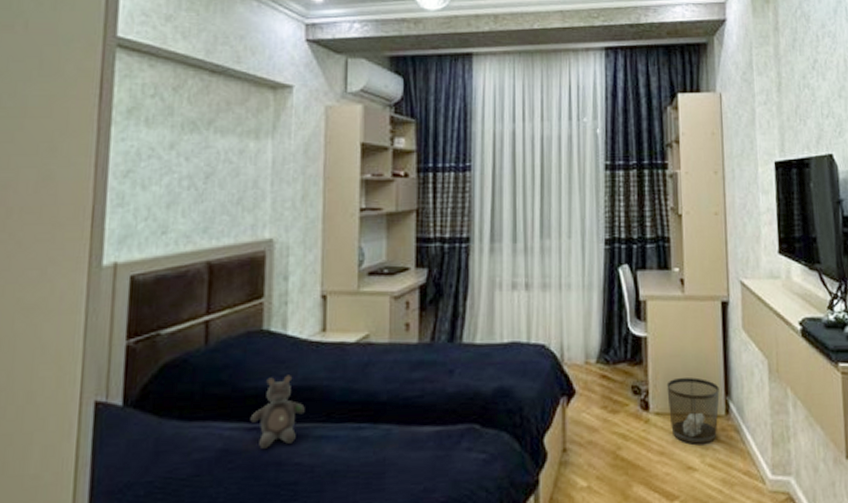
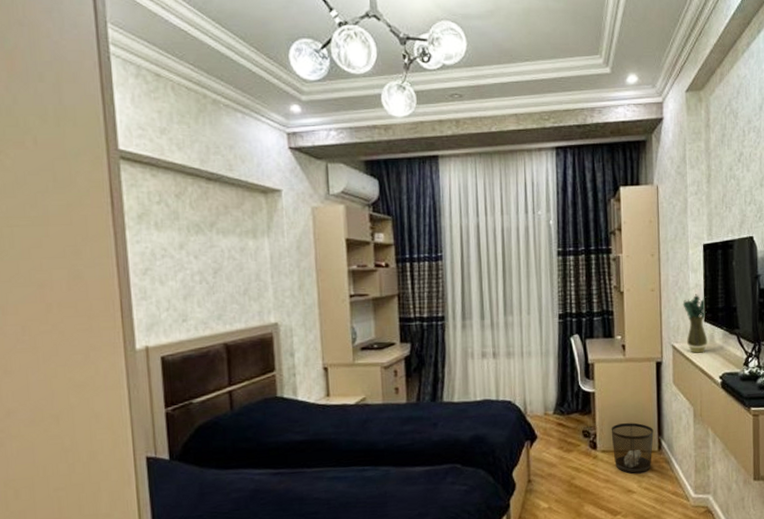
stuffed animal: present [250,375,305,449] -> none [274,431,318,488]
vase: none [752,220,784,293] -> present [682,294,708,354]

